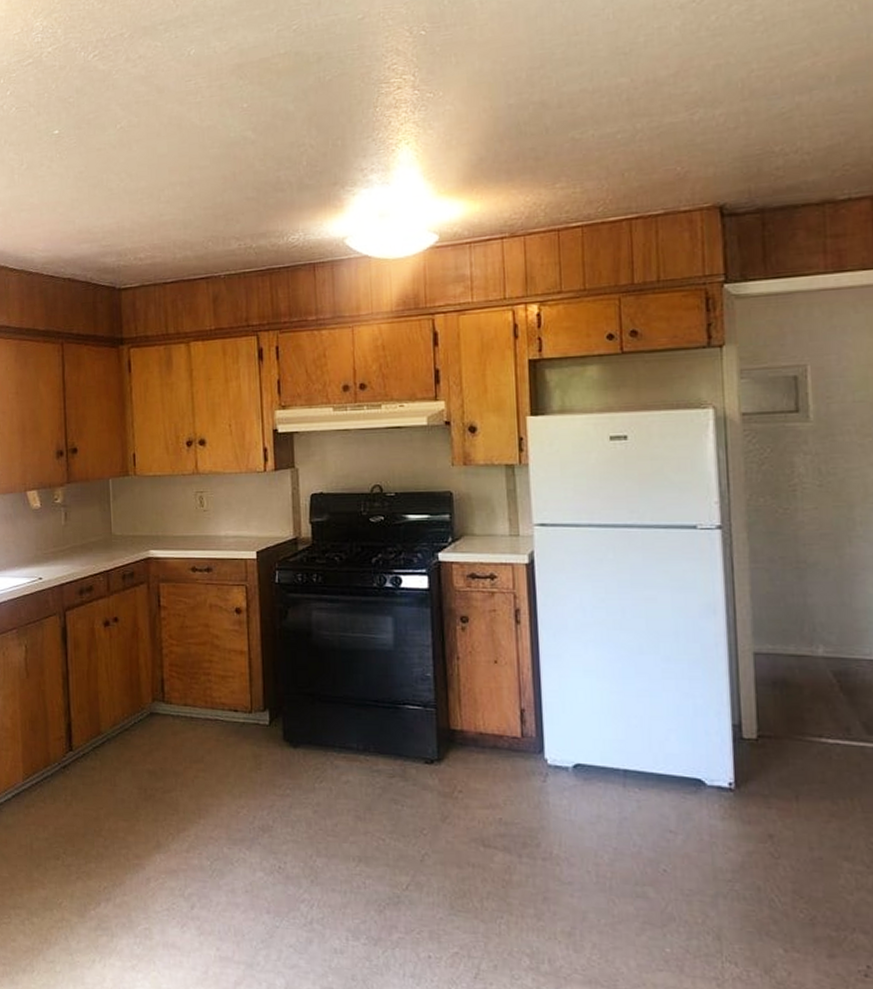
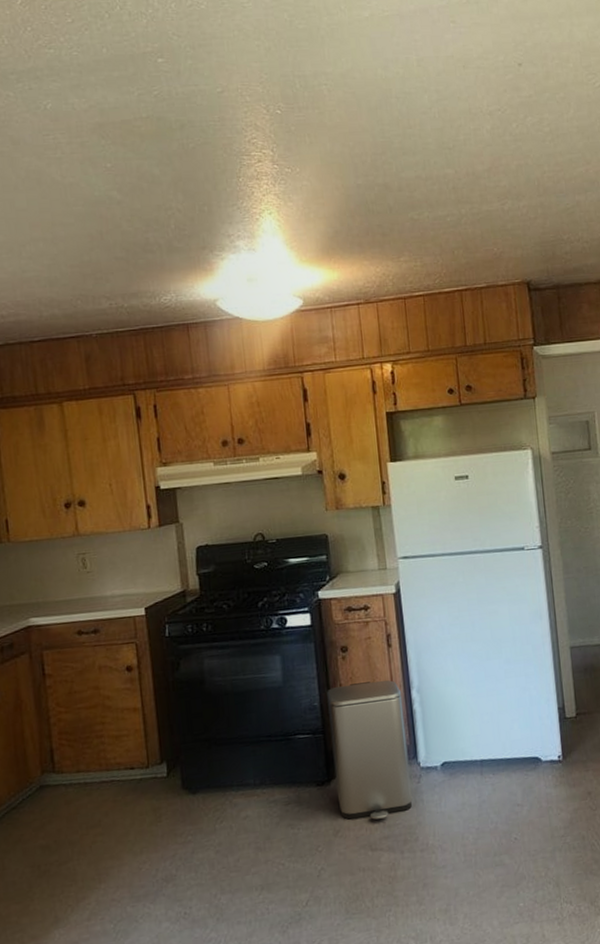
pedal bin: none [442,659,536,813] -> present [327,680,412,820]

